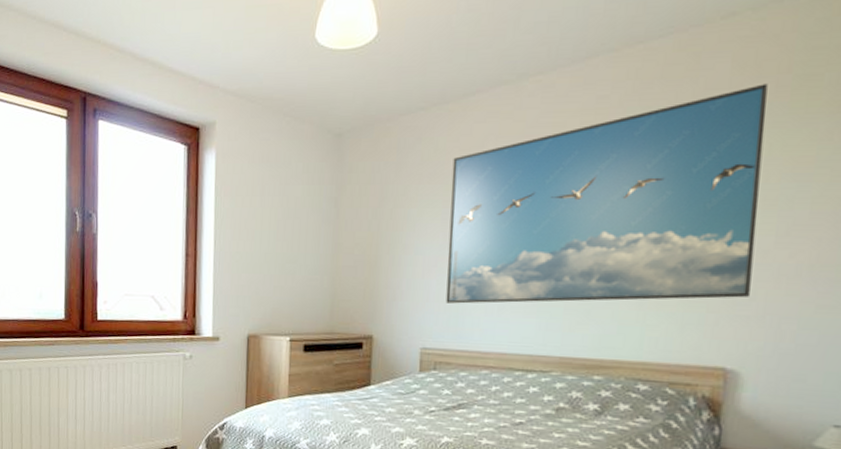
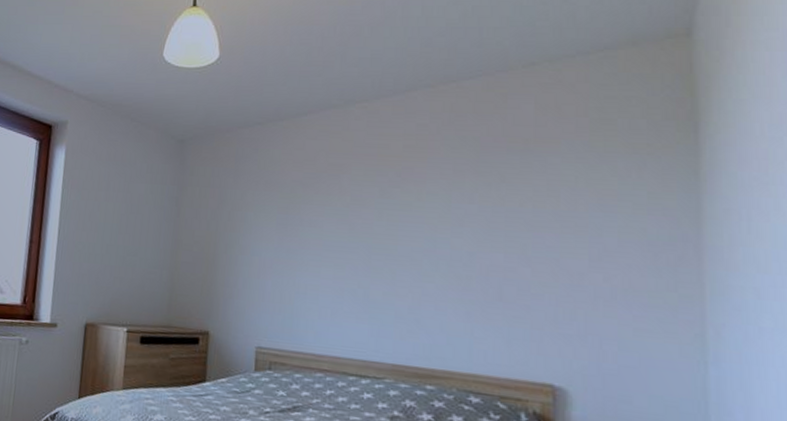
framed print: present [446,83,768,304] -> none [280,124,571,317]

